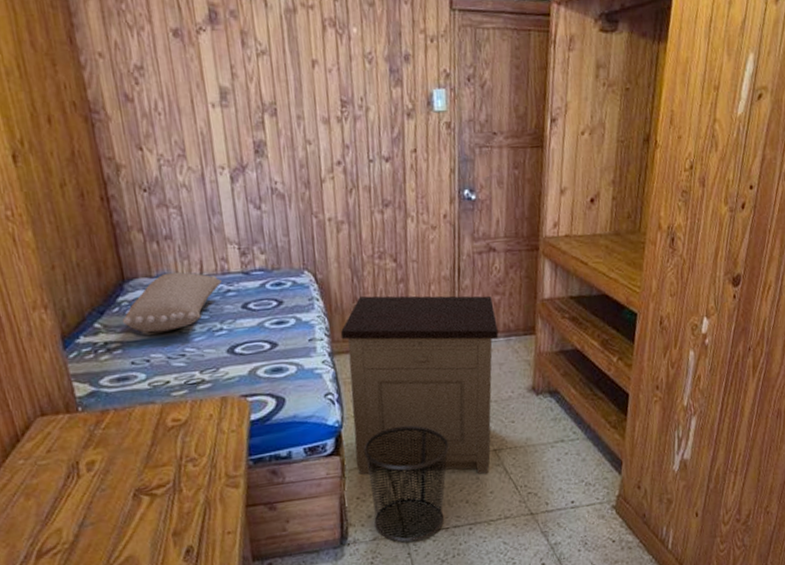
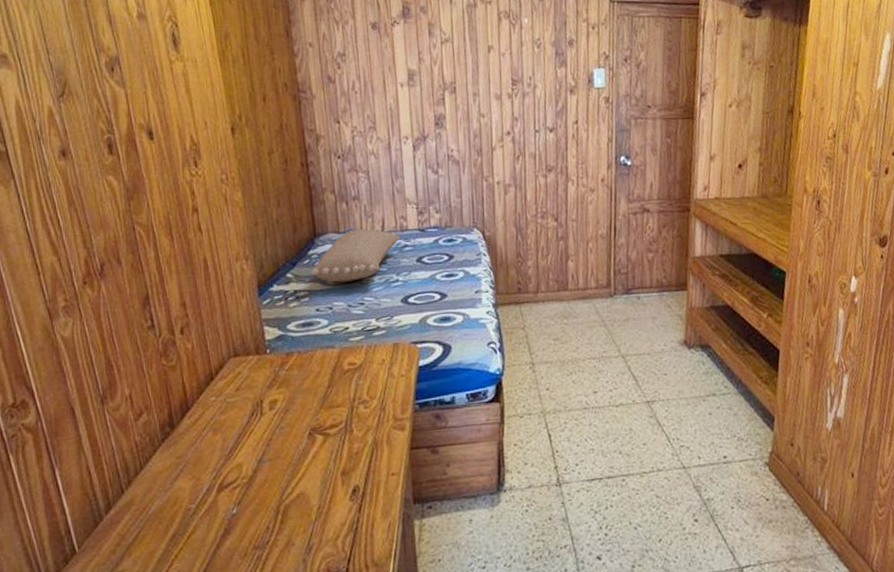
nightstand: present [340,295,499,475] -> none [504,252,652,426]
waste bin: present [362,425,450,543] -> none [521,375,604,492]

